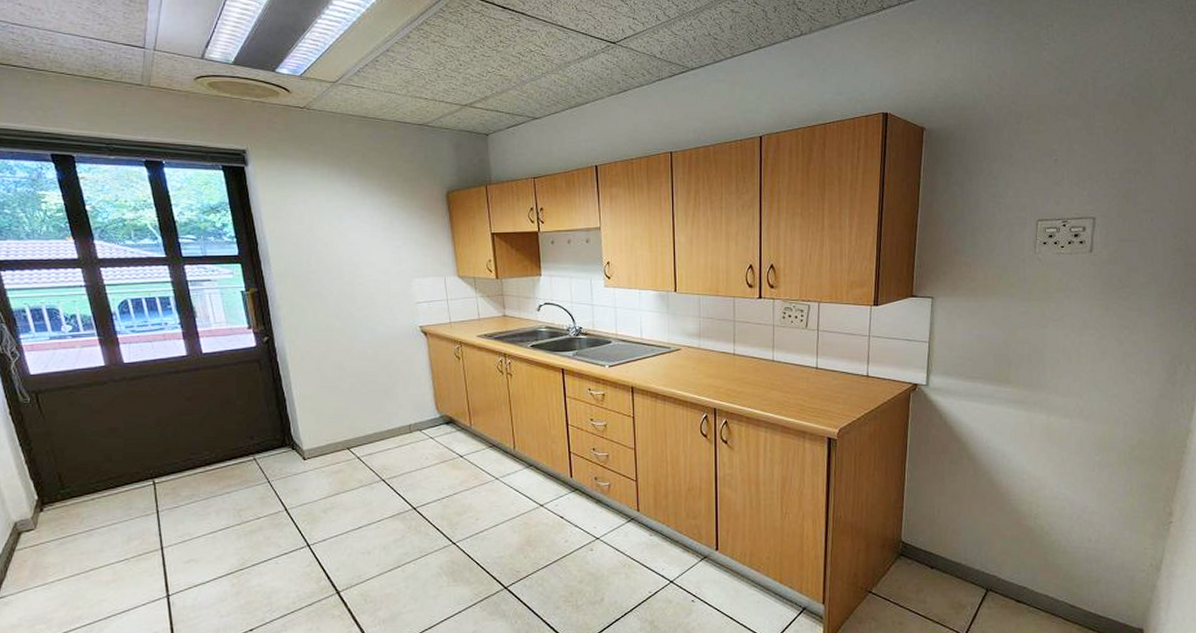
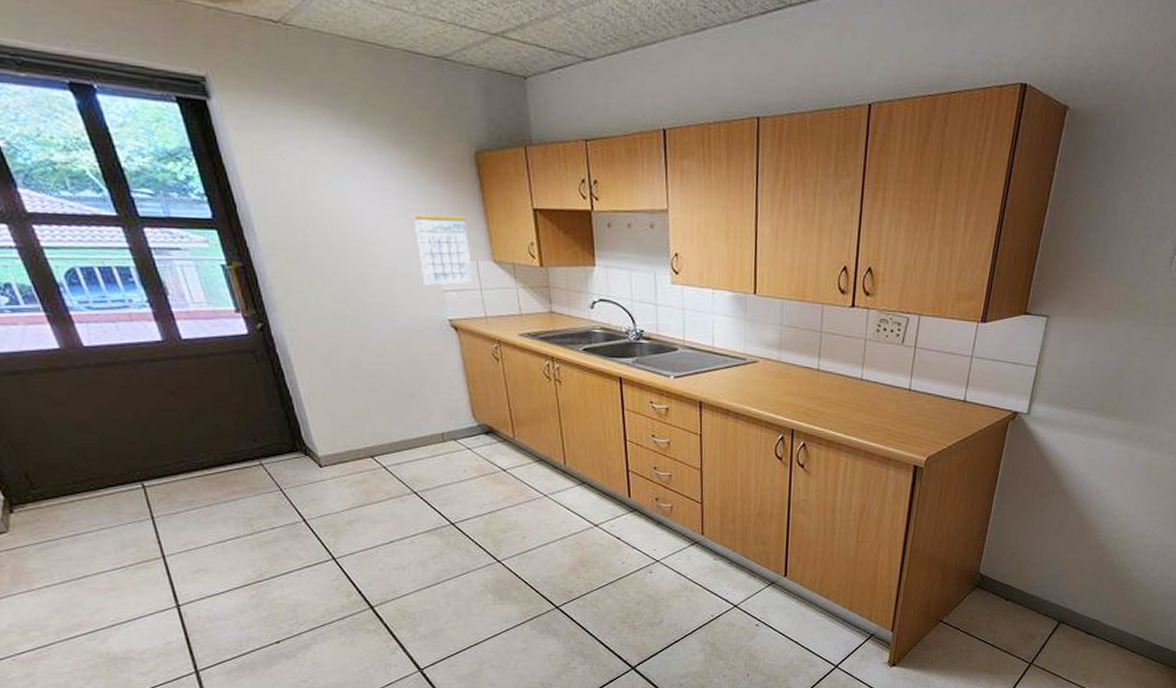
calendar: none [395,241,442,299] -> present [413,214,474,286]

